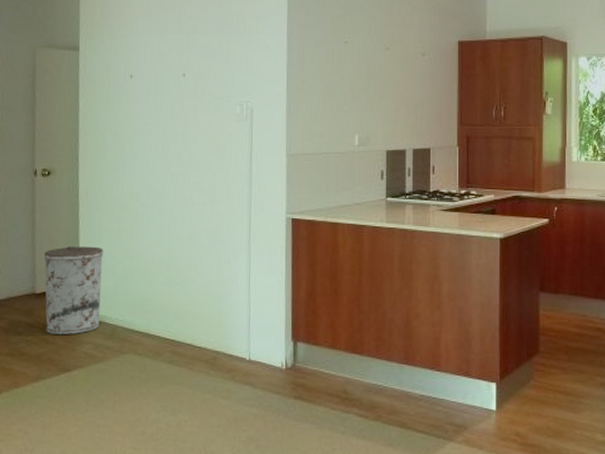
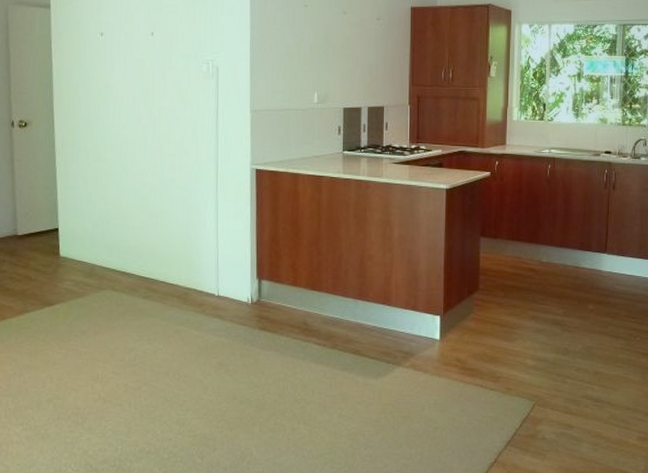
trash can: present [44,246,103,335] -> none [24,192,80,273]

